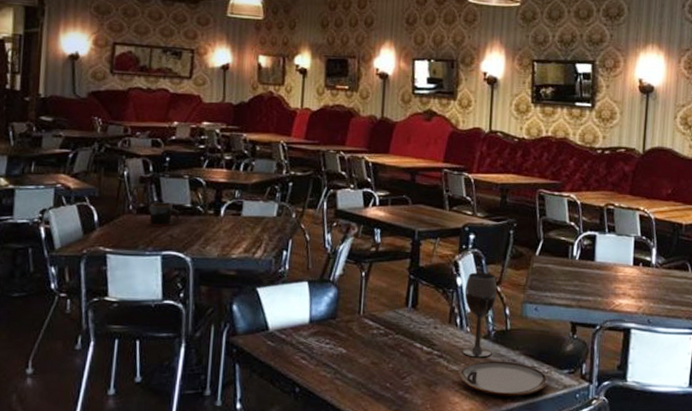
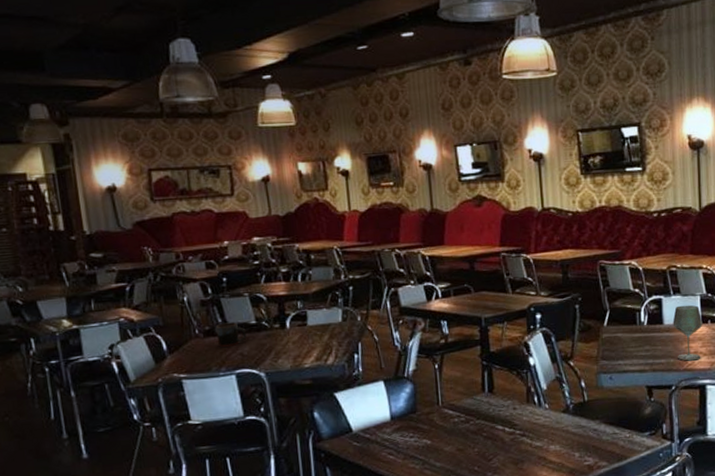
plate: present [459,360,548,397] -> none [544,431,631,465]
wine glass: present [462,272,497,358] -> none [538,349,573,432]
wine glass: none [604,244,634,302] -> present [673,305,703,361]

